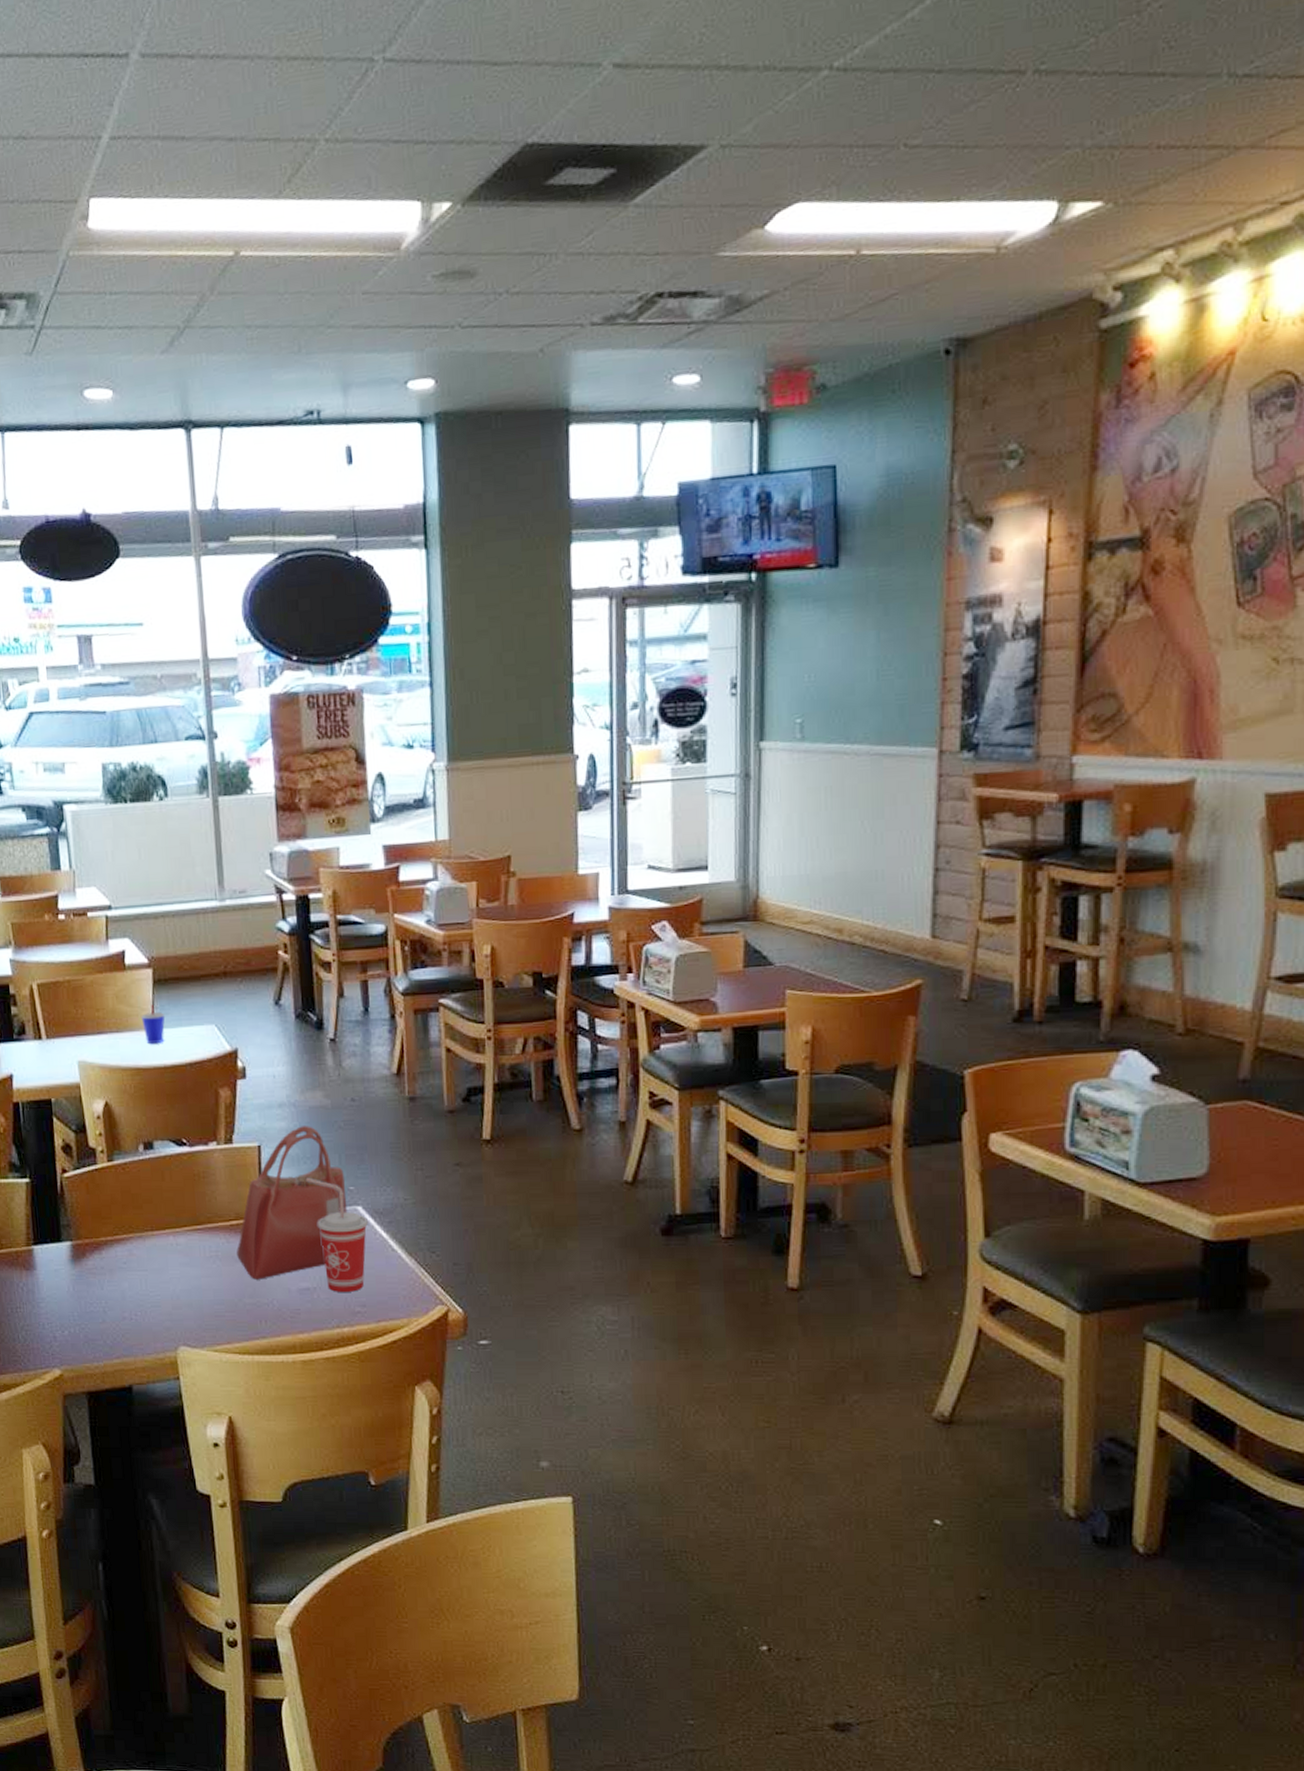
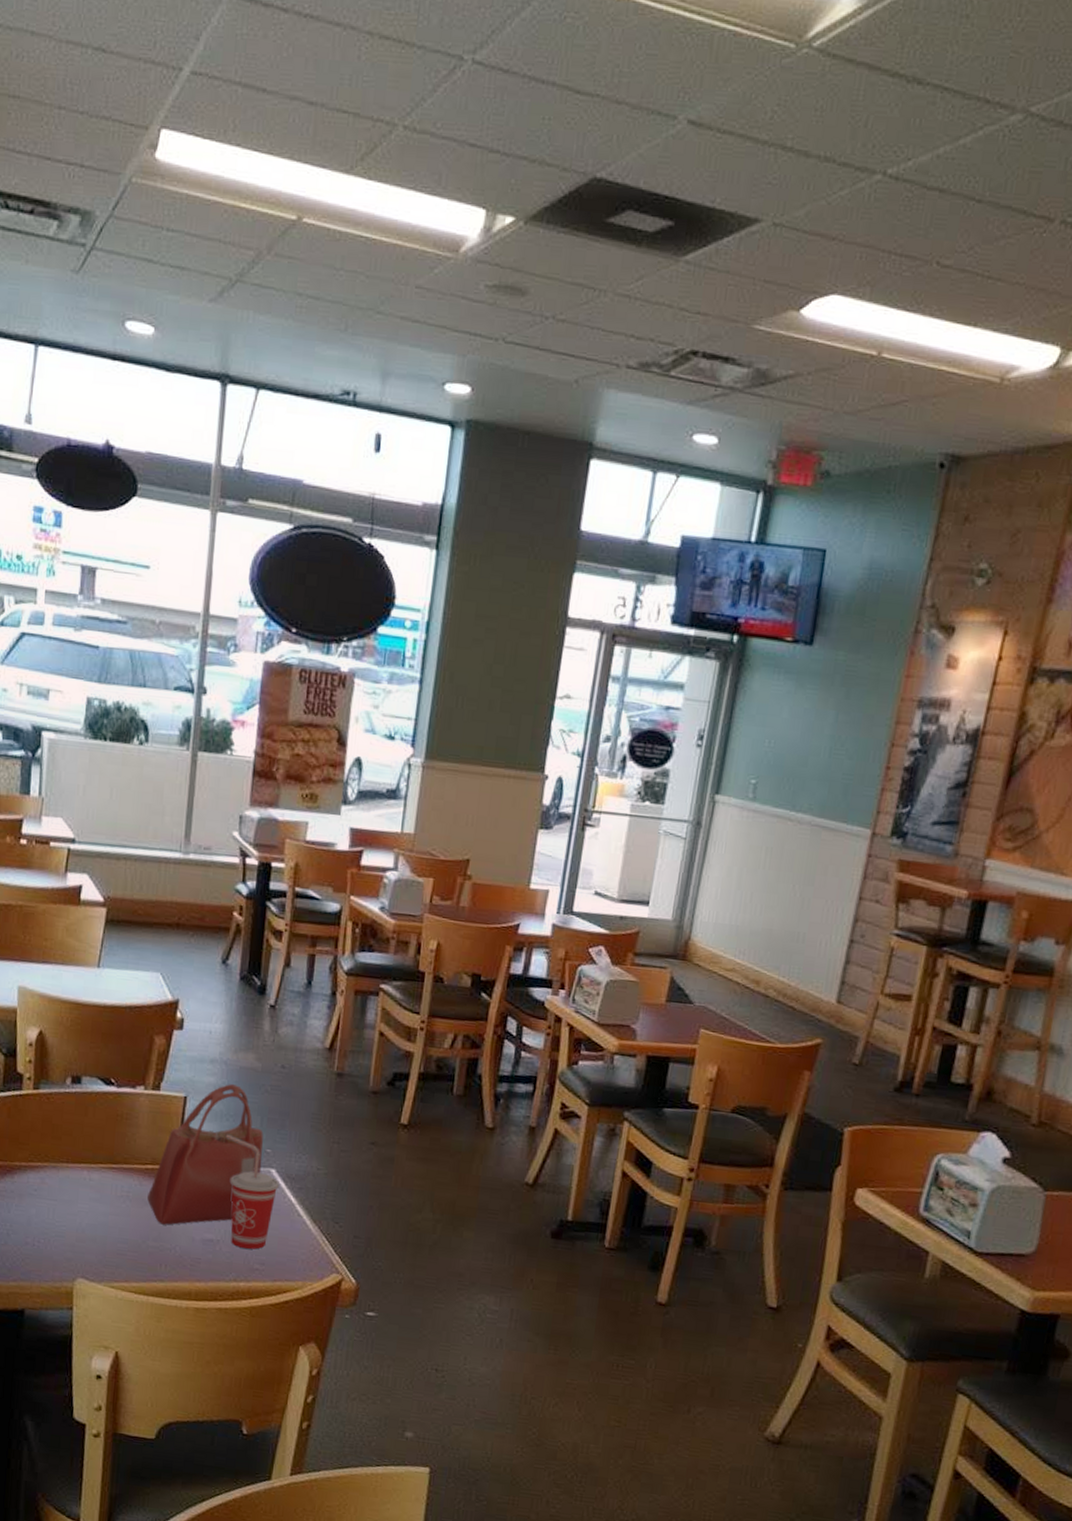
beverage cup: present [141,1004,165,1043] -> none [88,943,113,982]

